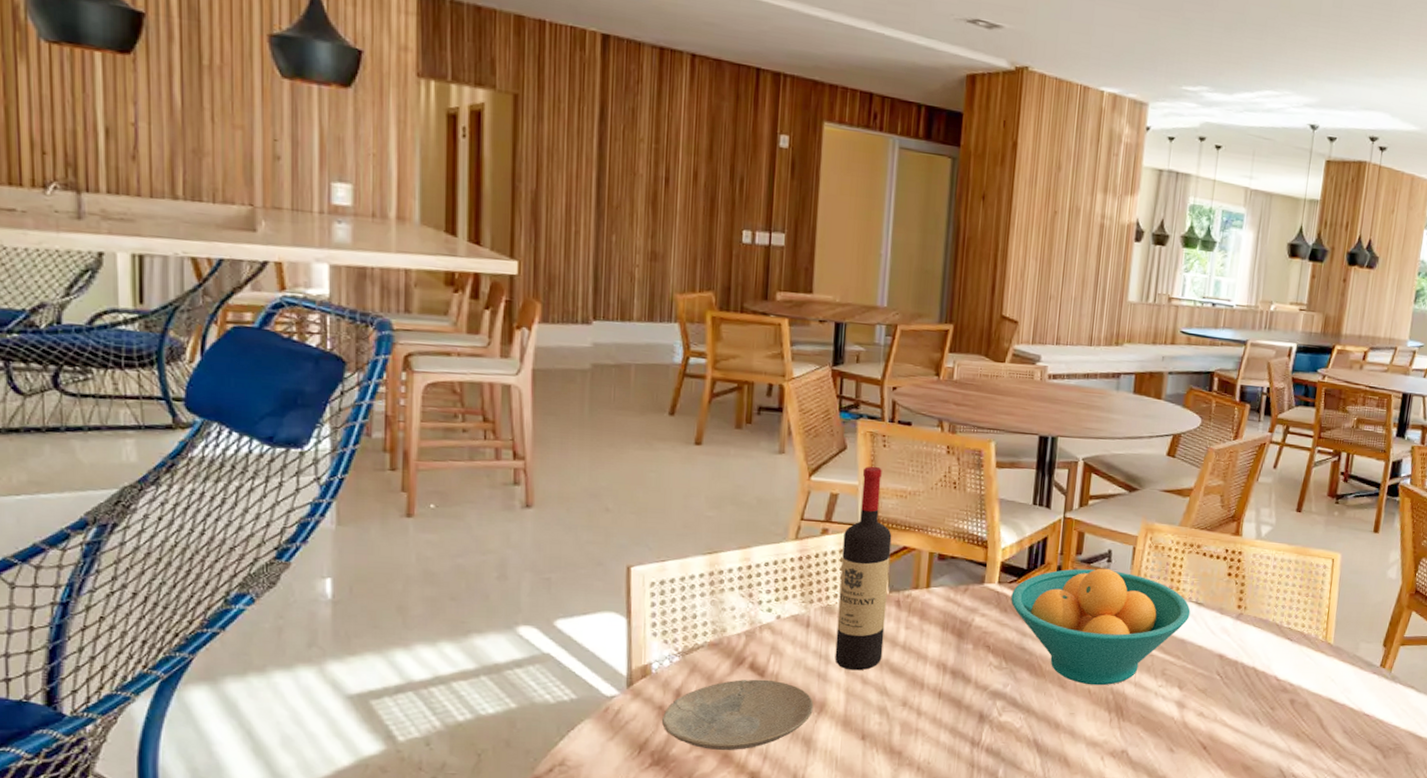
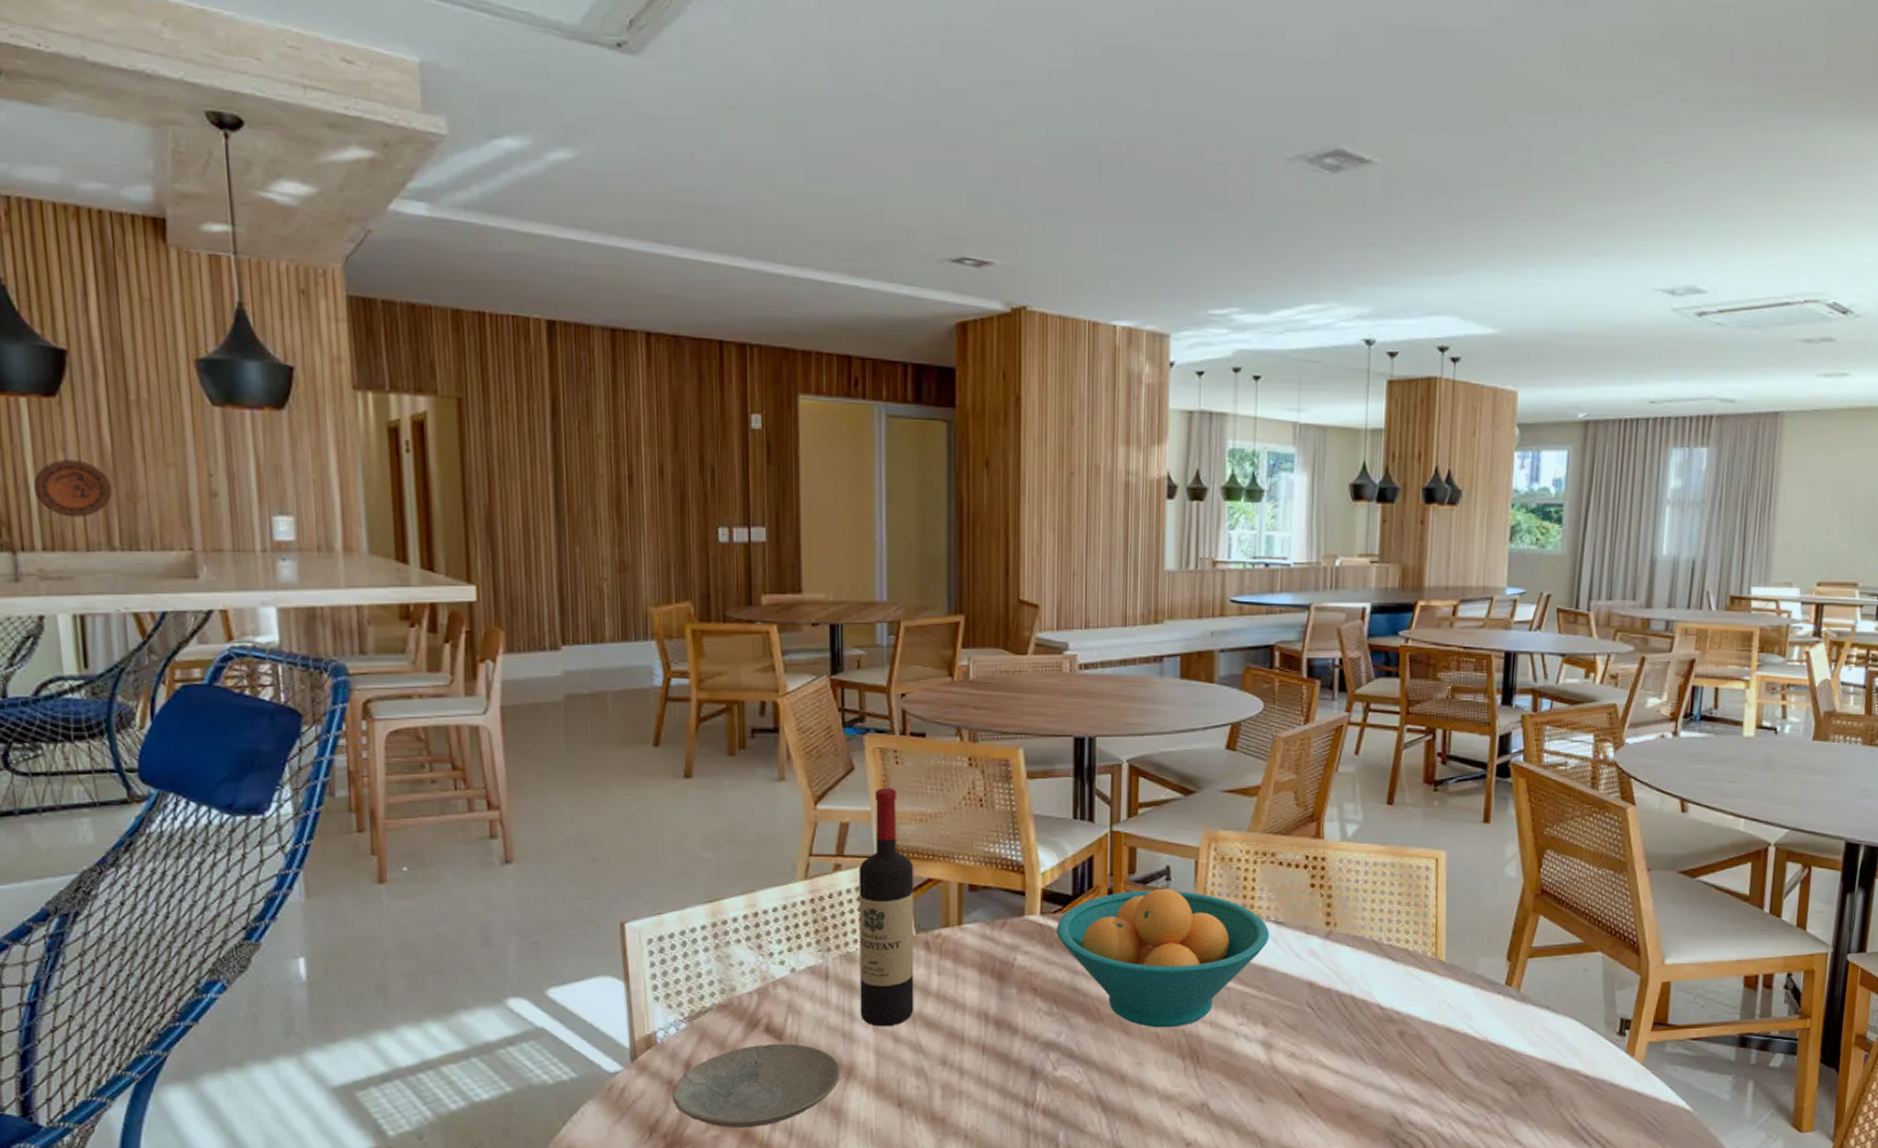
decorative plate: none [102,112,178,167] -> present [33,460,112,518]

